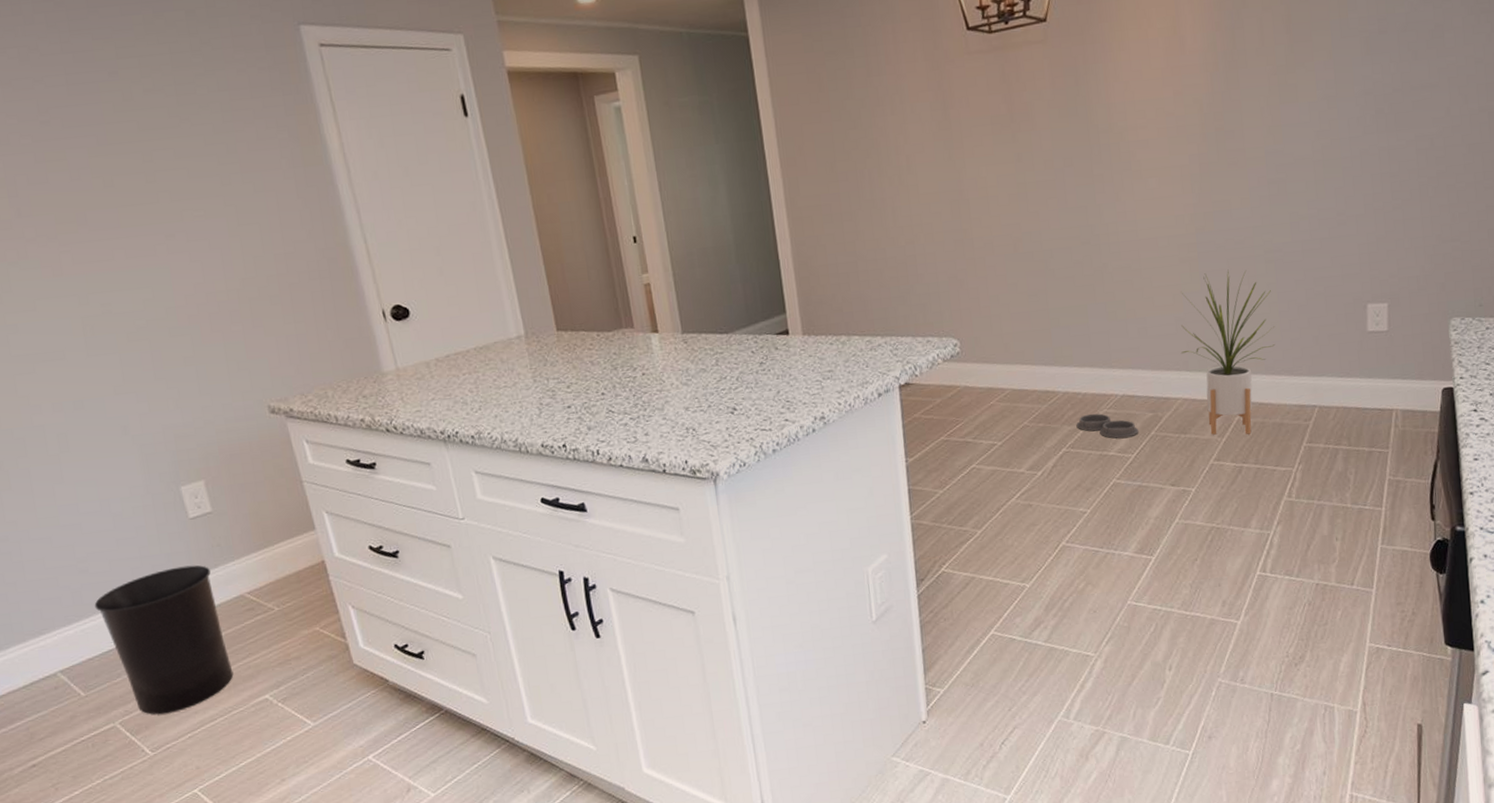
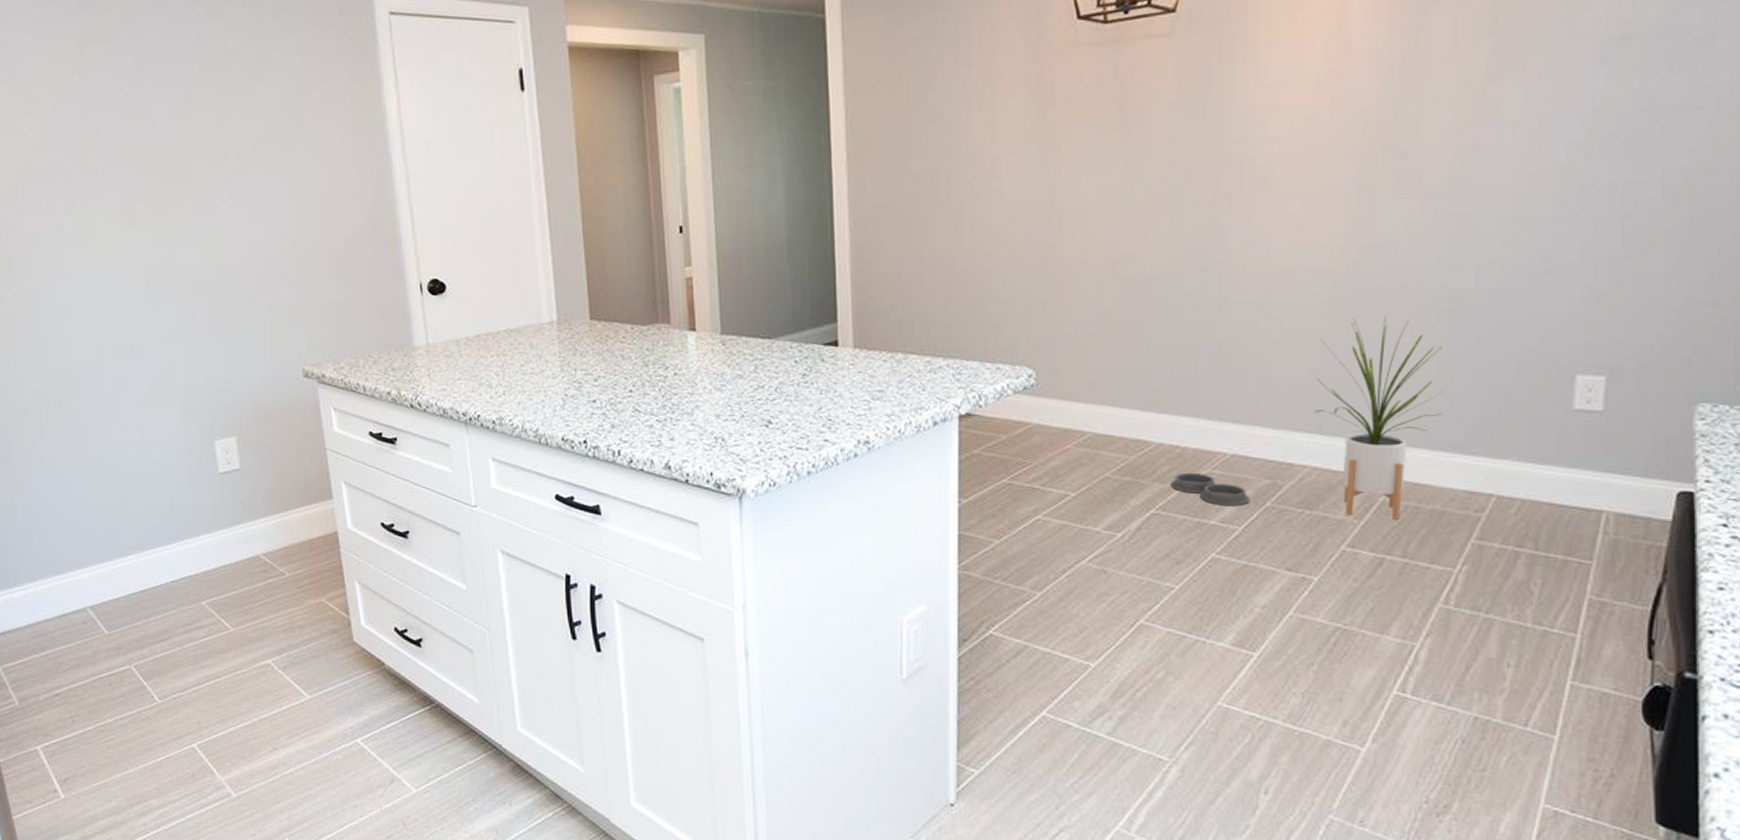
waste bin: present [94,565,234,715] -> none [126,520,241,663]

